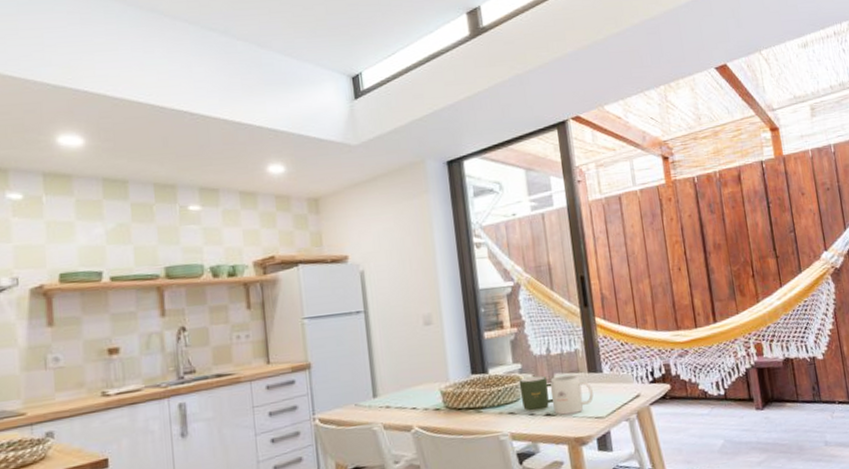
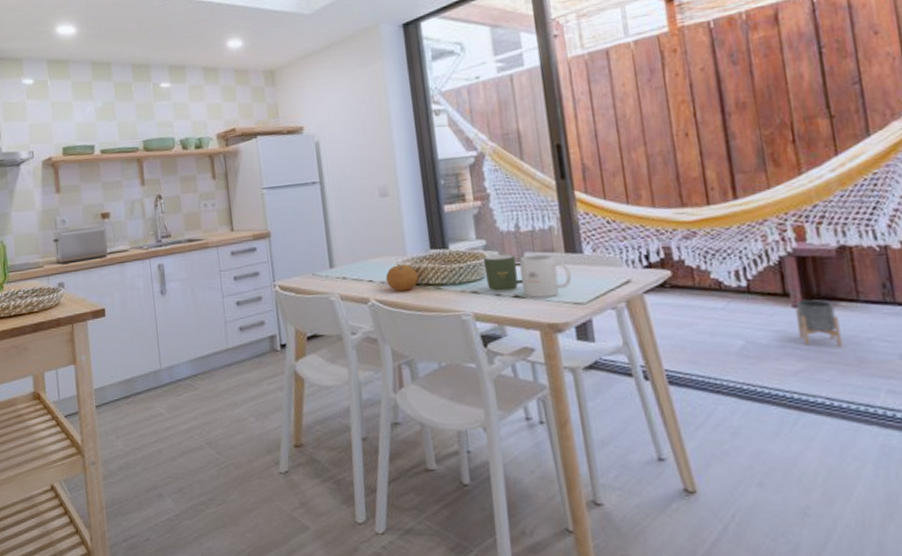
toaster: none [39,363,115,411] -> present [52,226,108,265]
fruit: none [429,390,461,417] -> present [386,264,419,291]
planter: none [757,402,789,440] -> present [795,299,842,348]

